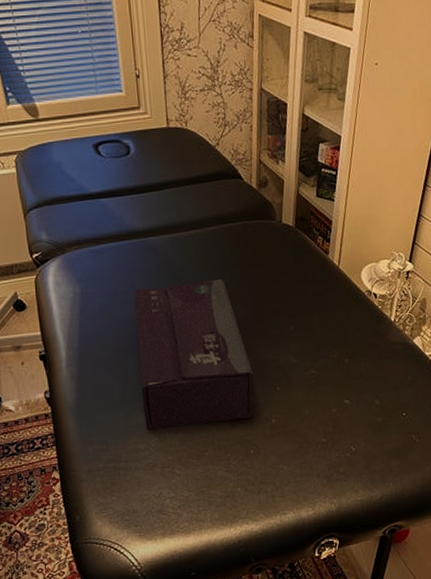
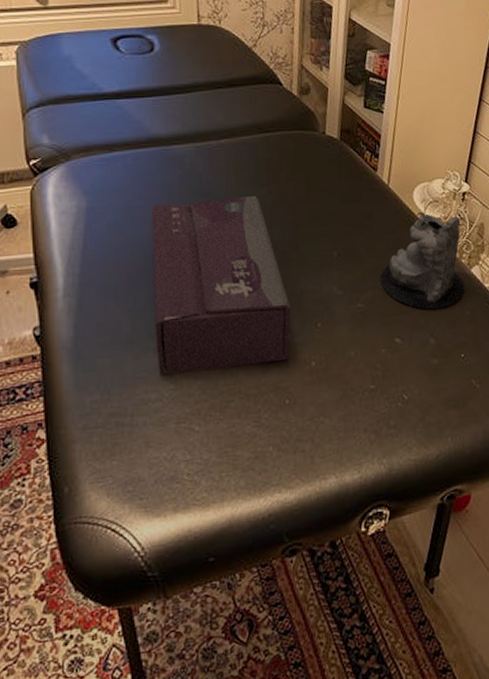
candle: none [331,292,407,375] -> present [380,215,465,309]

